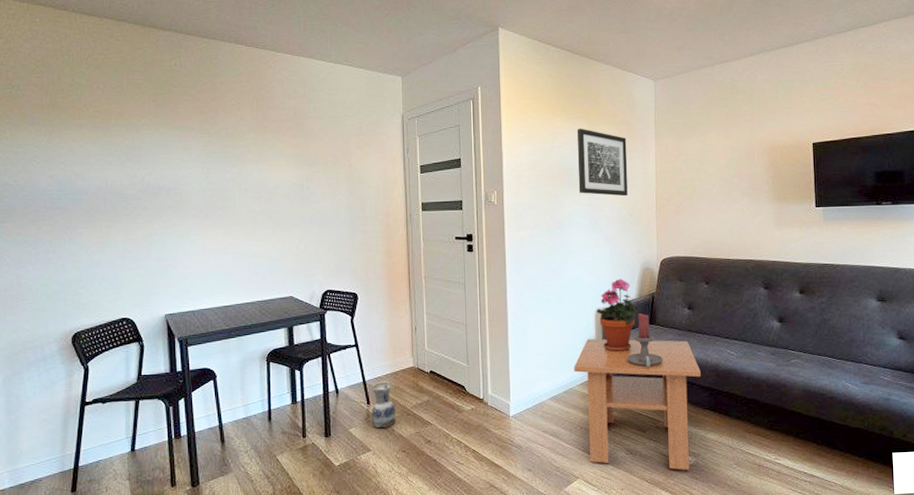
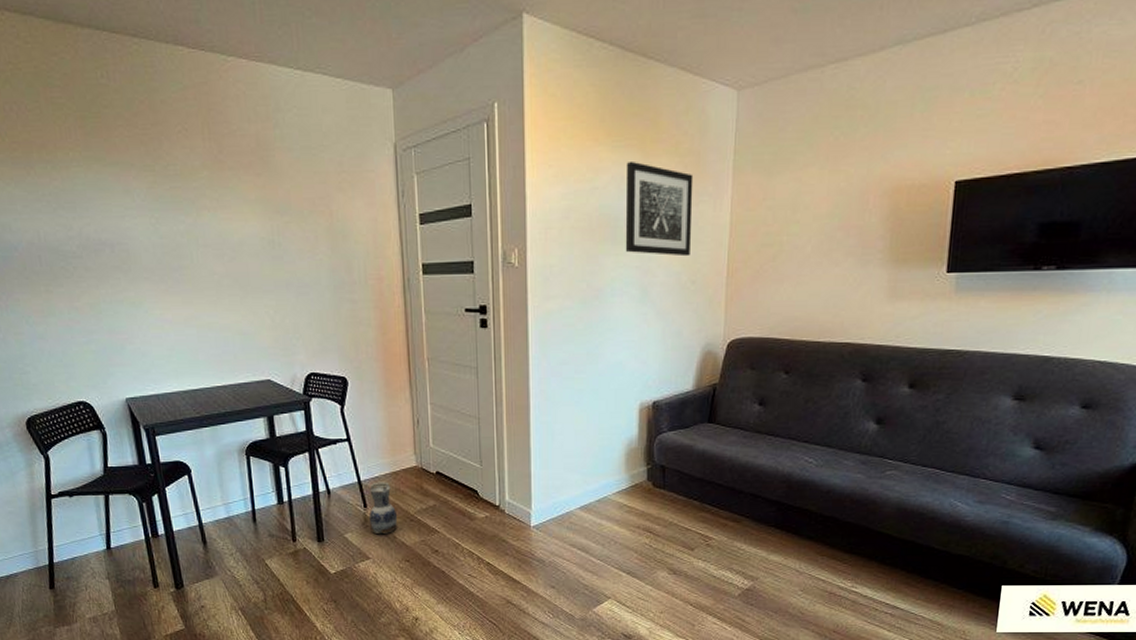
coffee table: present [574,338,701,470] -> none [610,439,768,594]
potted plant: present [597,279,639,352] -> none [641,365,695,456]
candle holder: present [626,313,663,368] -> none [676,409,722,475]

